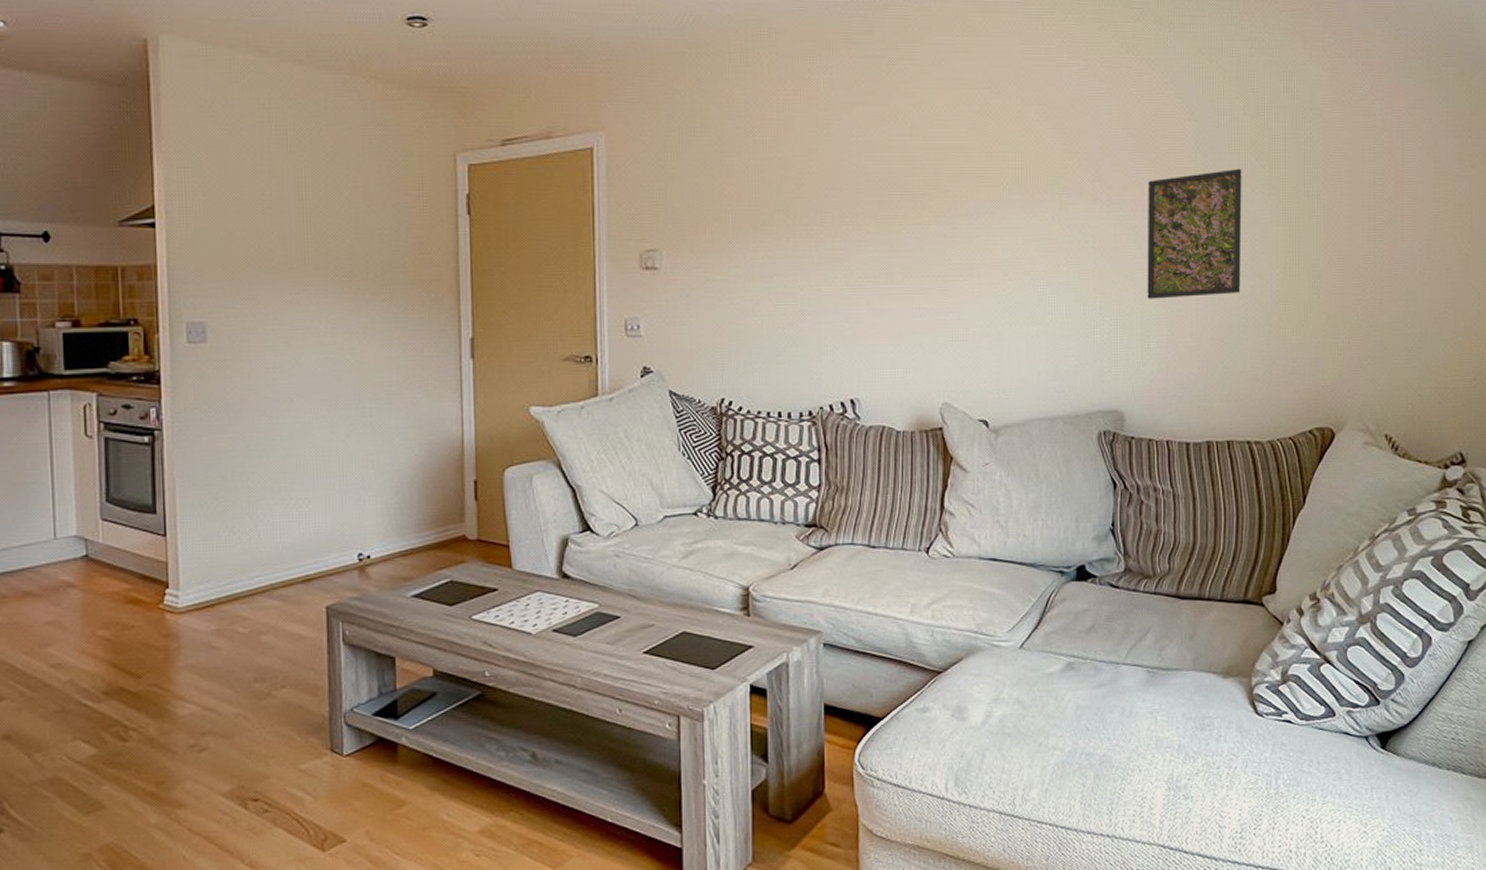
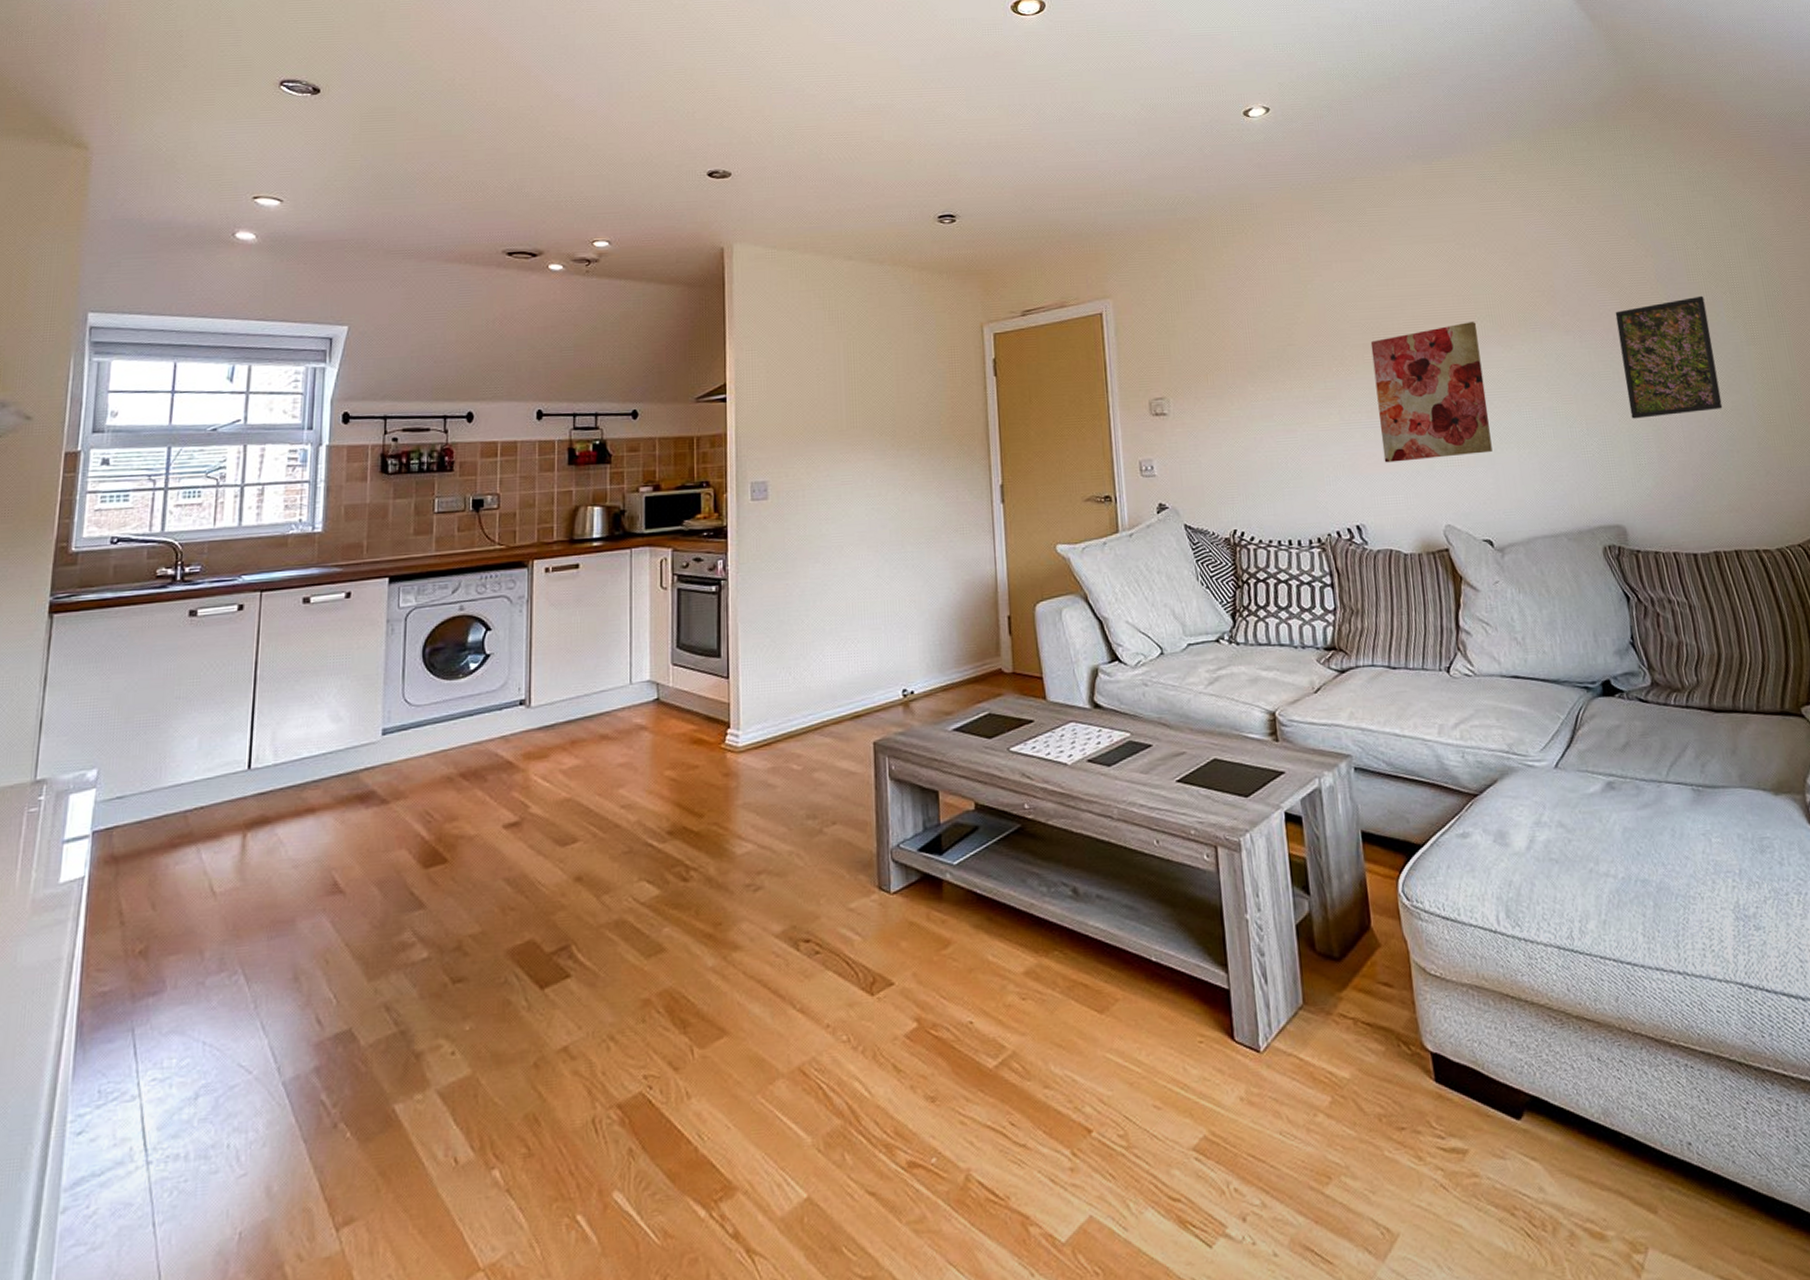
wall art: none [886,182,1001,334] -> present [1370,321,1493,463]

